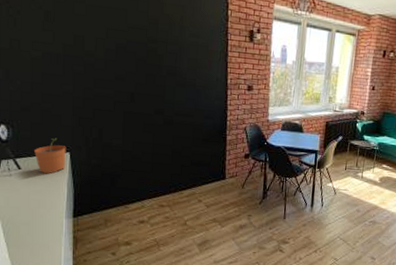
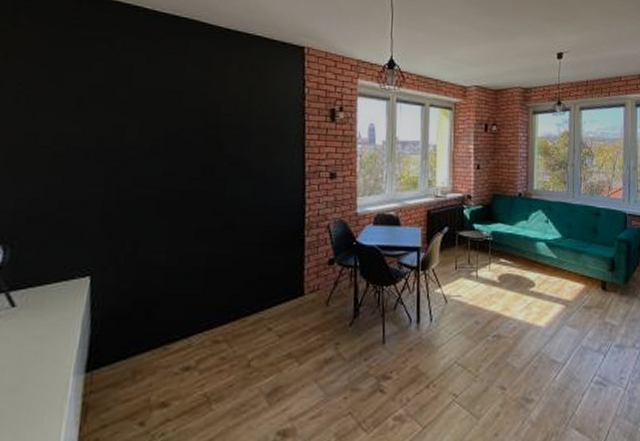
plant pot: present [34,138,66,174] -> none [38,257,86,311]

